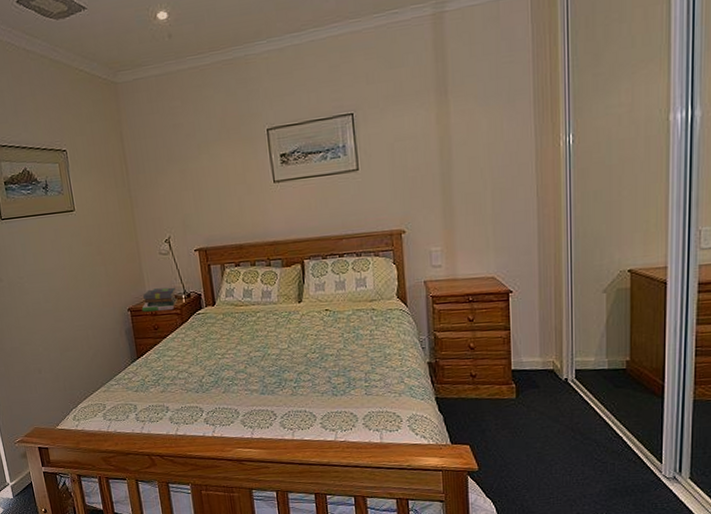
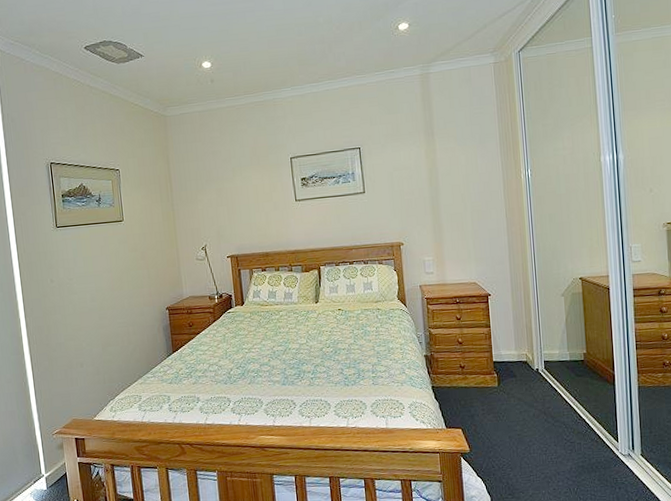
books: present [141,287,178,312] -> none [178,288,211,311]

